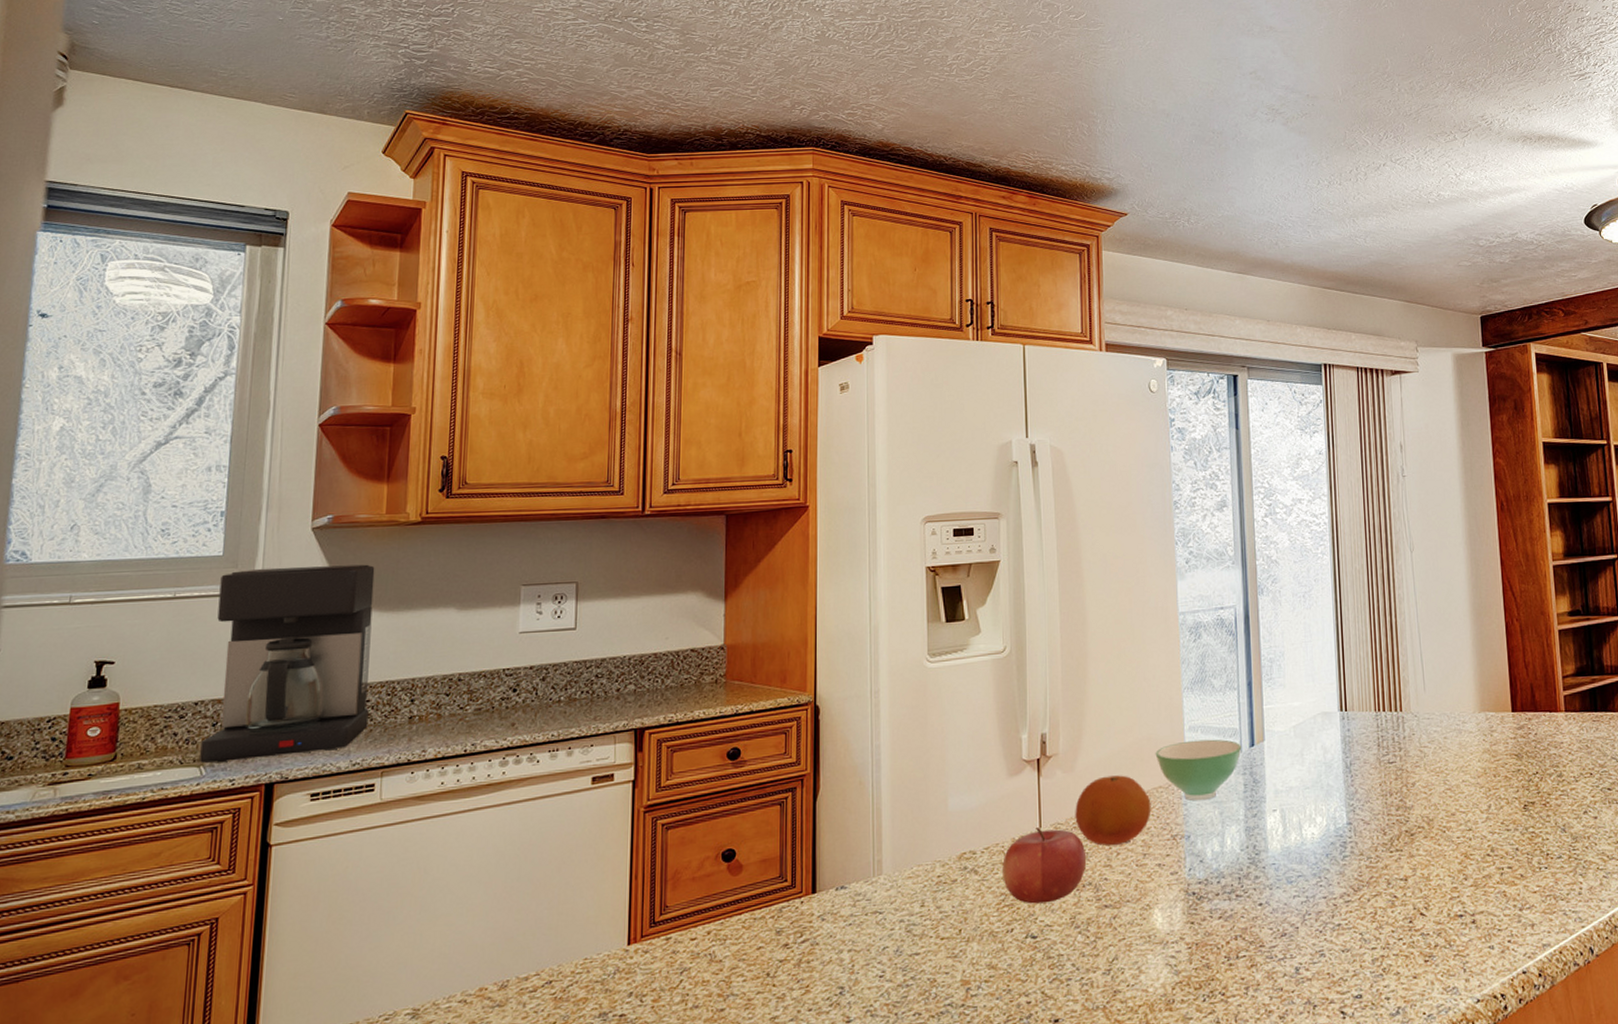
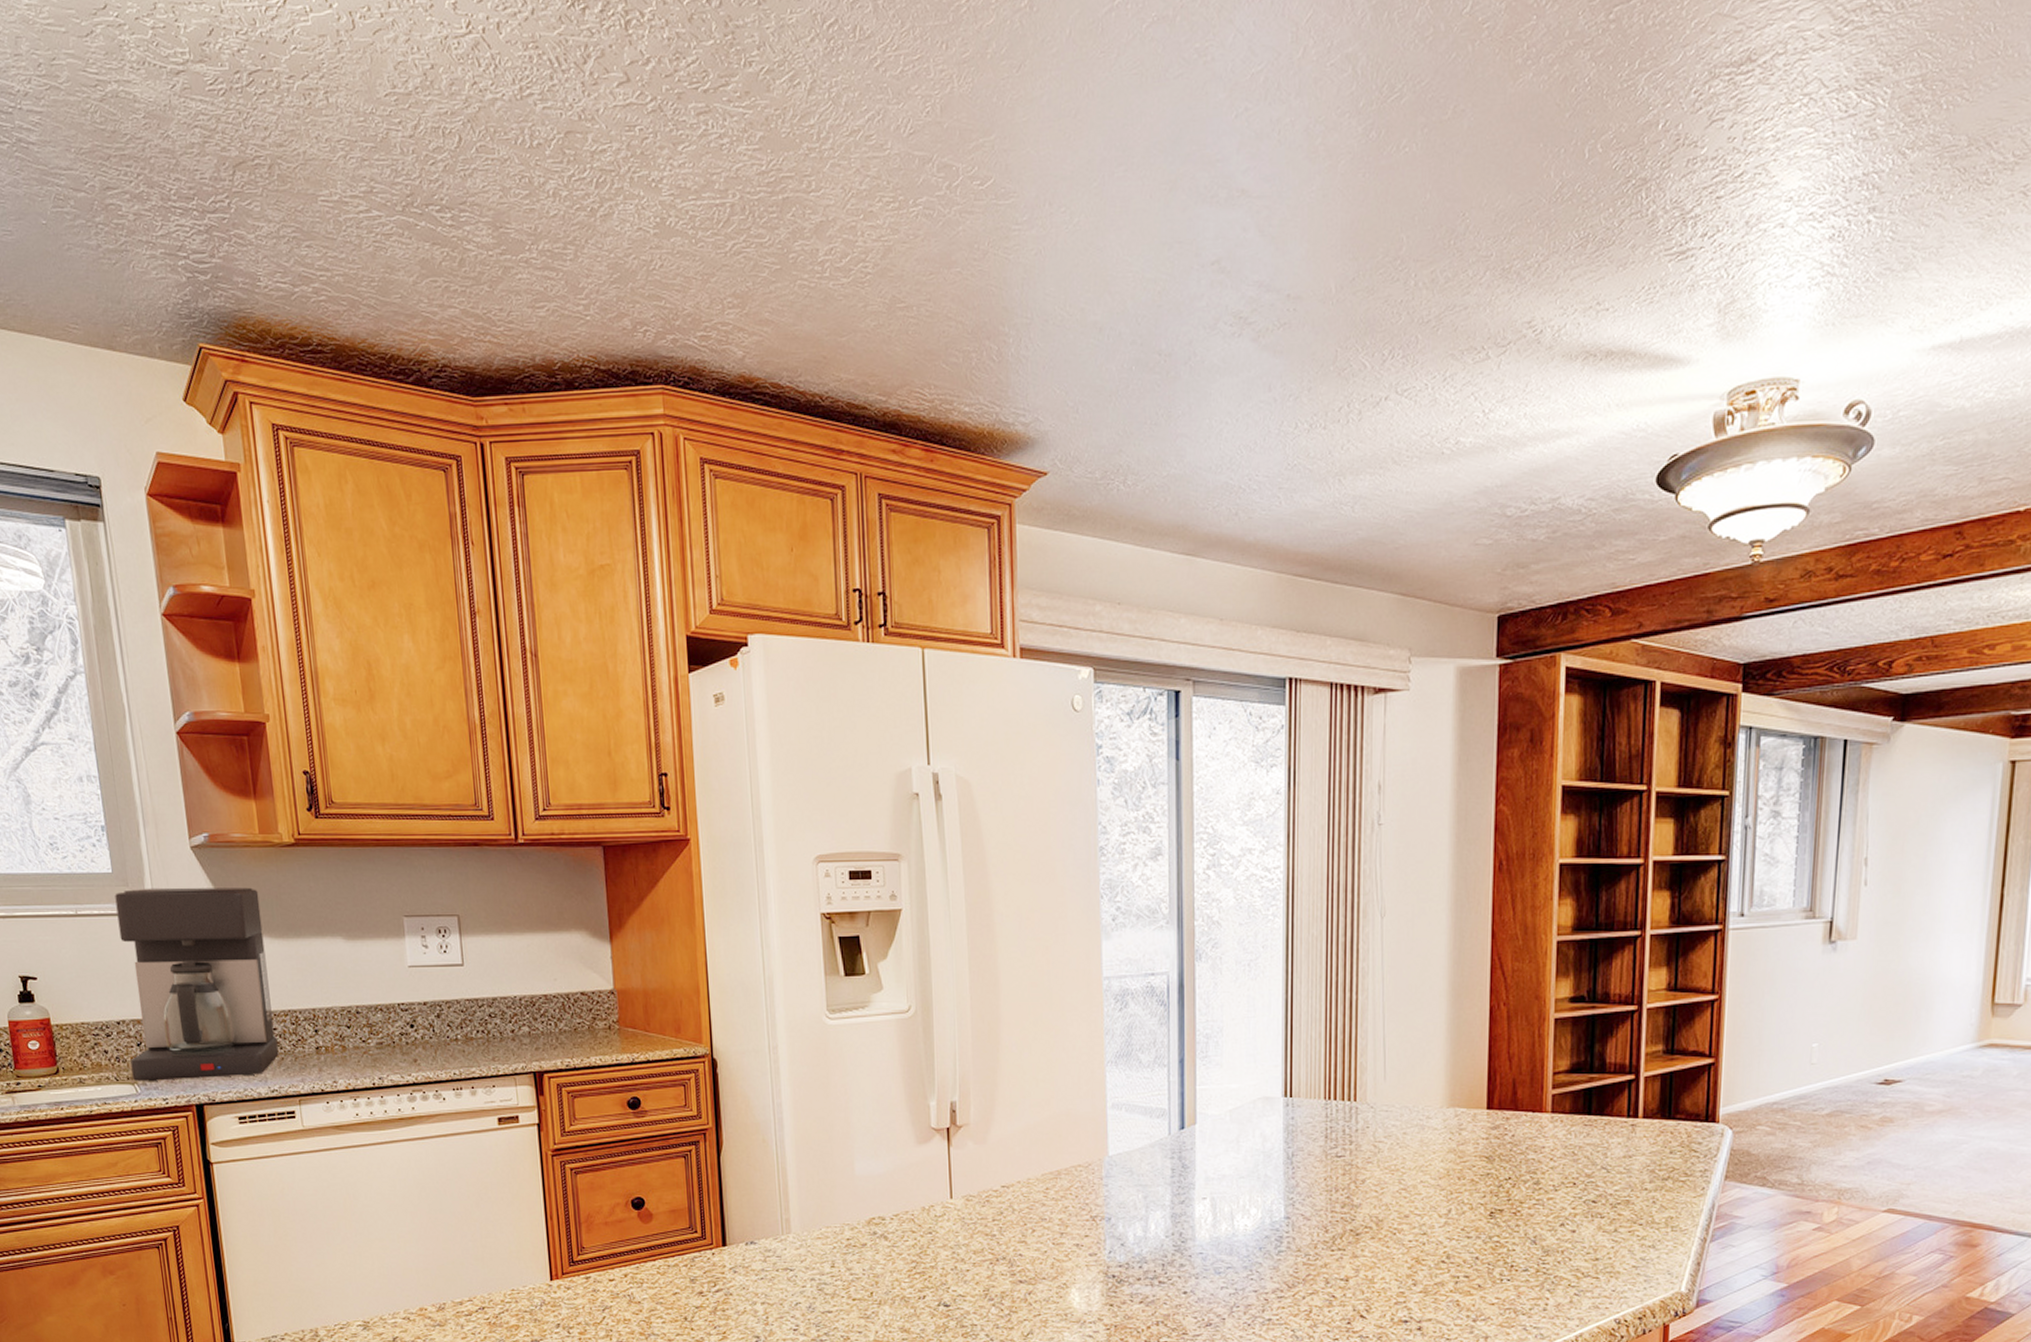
fruit: present [1002,826,1087,904] -> none [913,1197,1000,1274]
fruit: present [1075,775,1151,846] -> none [987,1150,1069,1221]
bowl: present [1155,739,1242,802] -> none [1074,1119,1170,1183]

